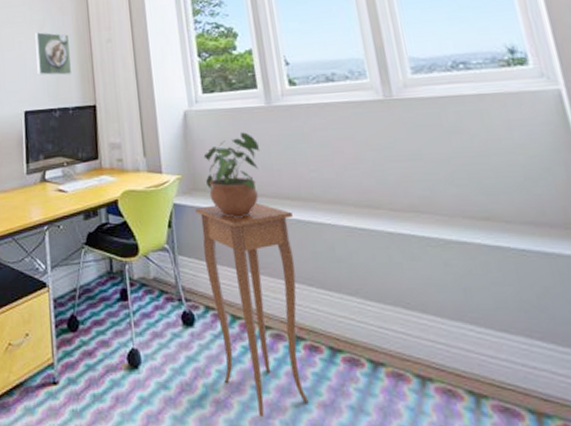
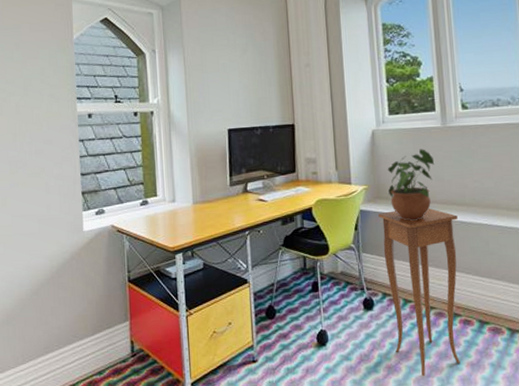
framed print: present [34,32,72,76] -> none [237,55,273,97]

